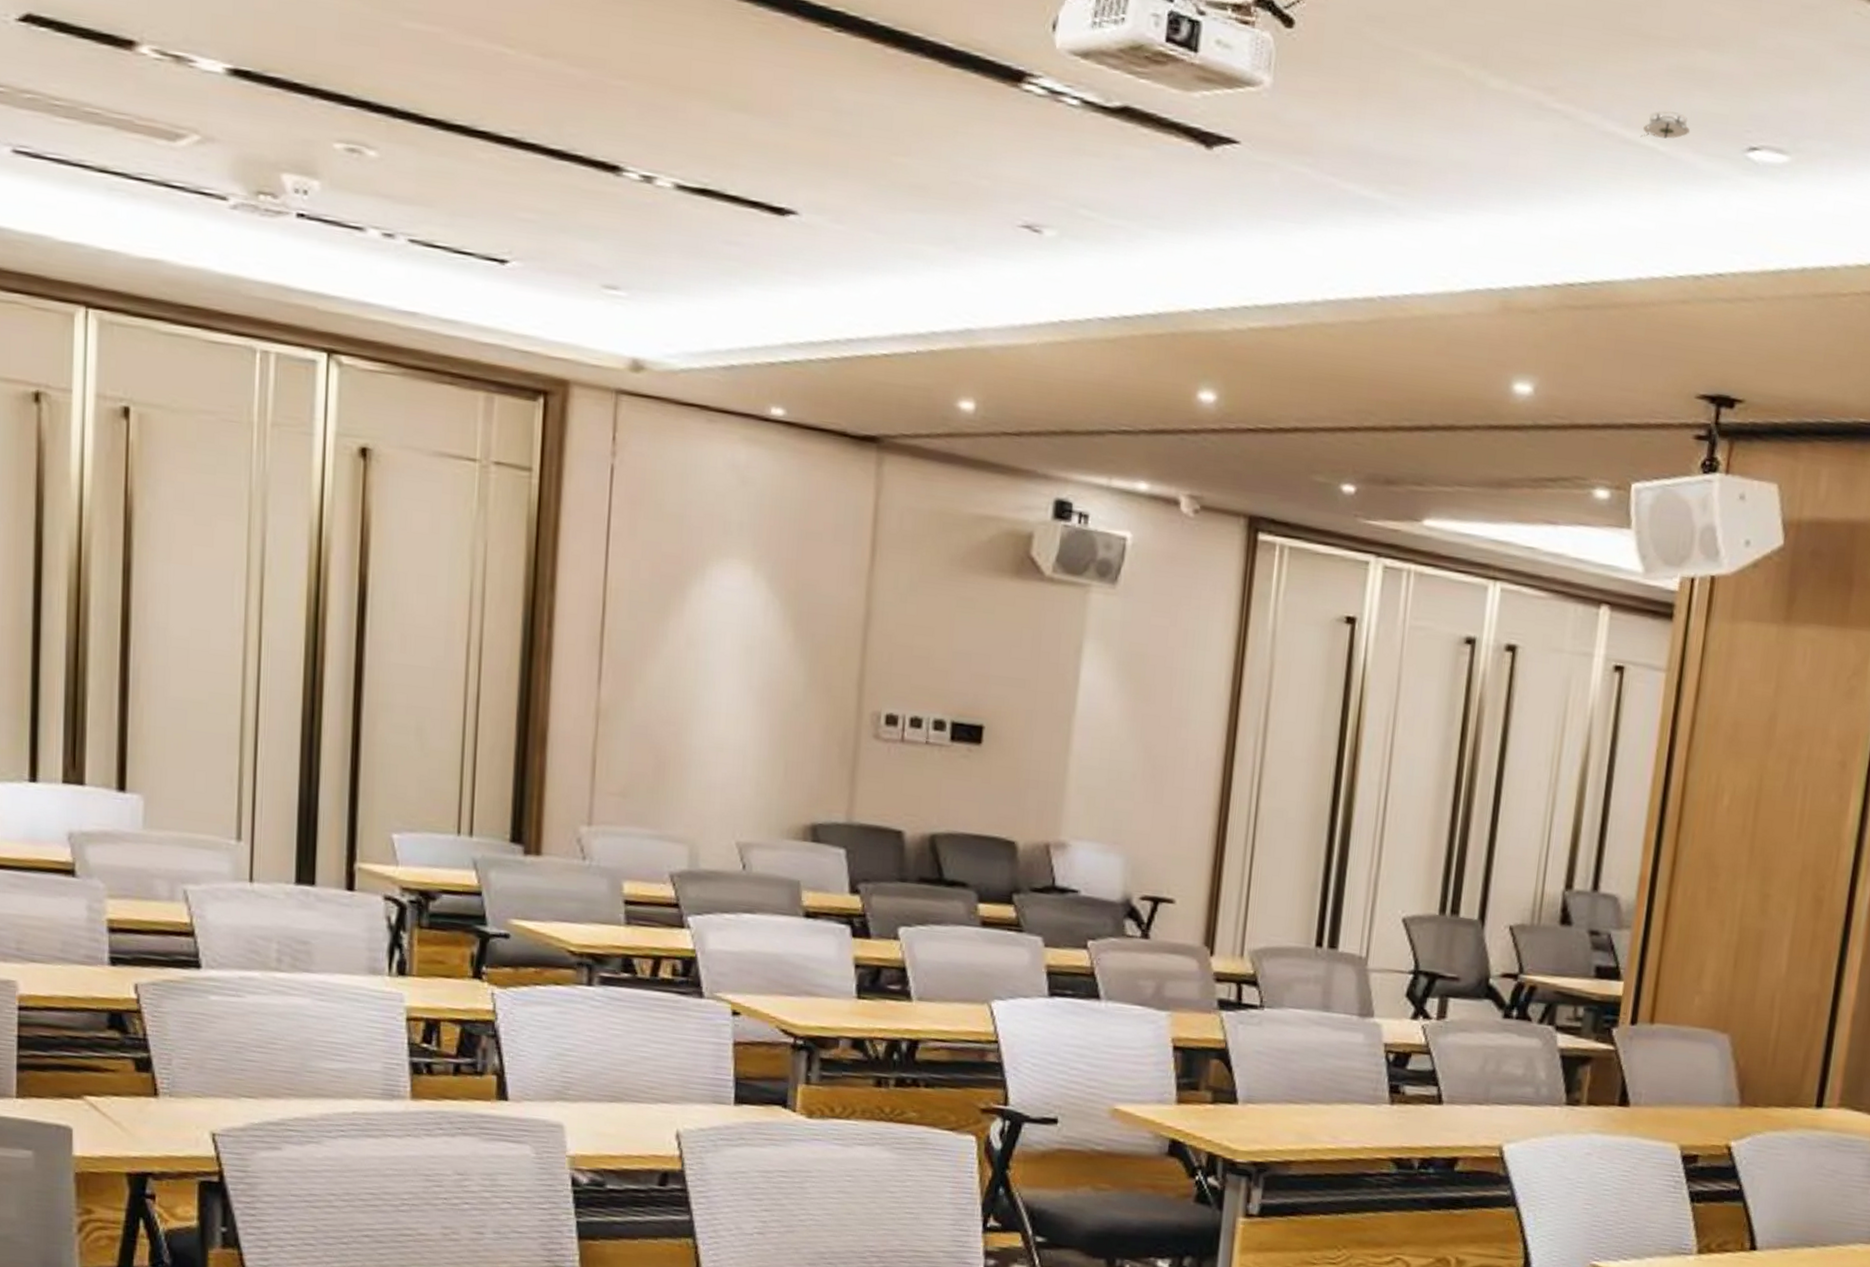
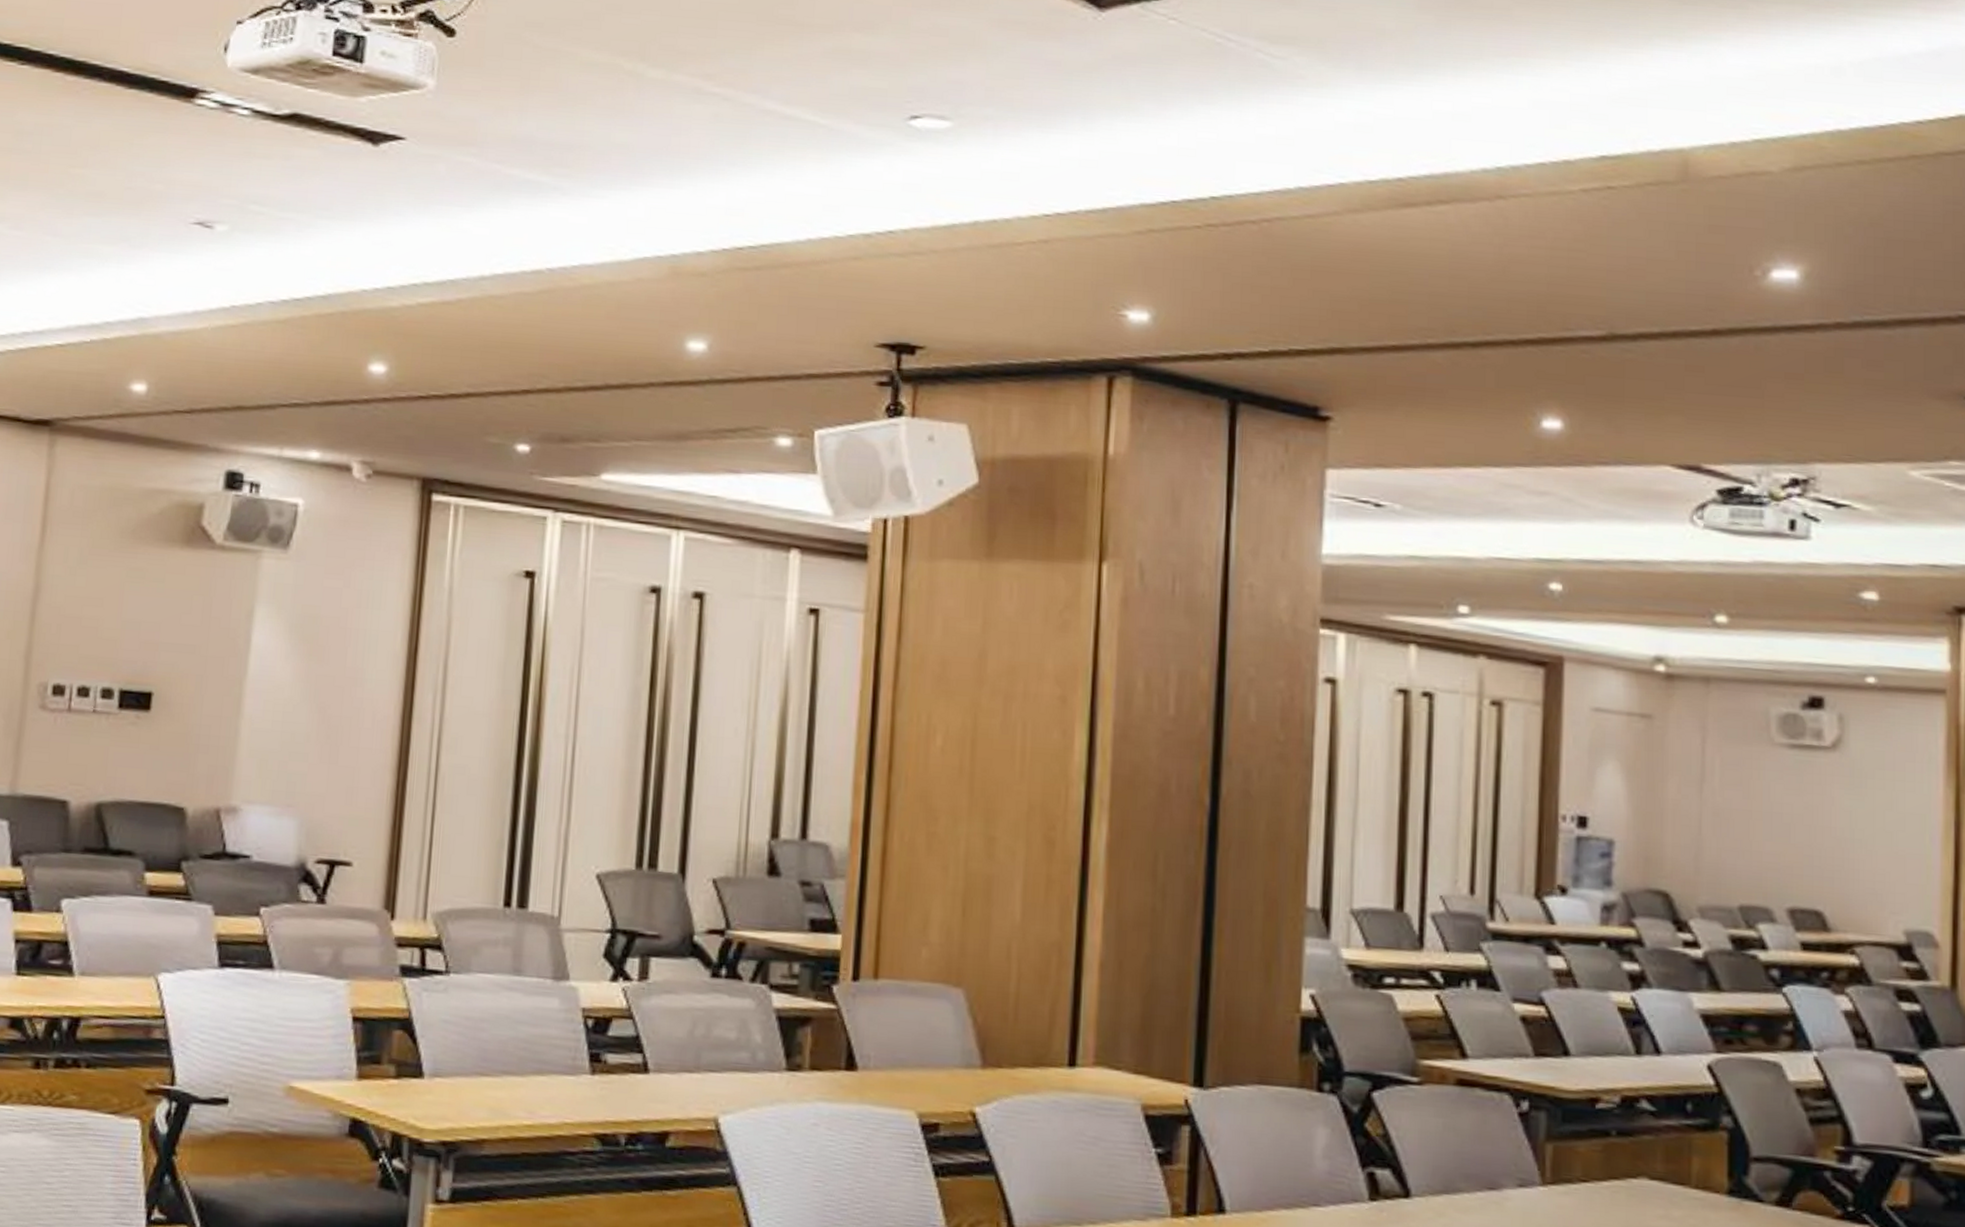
smoke detector: present [1640,110,1690,139] -> none [800,88,849,113]

